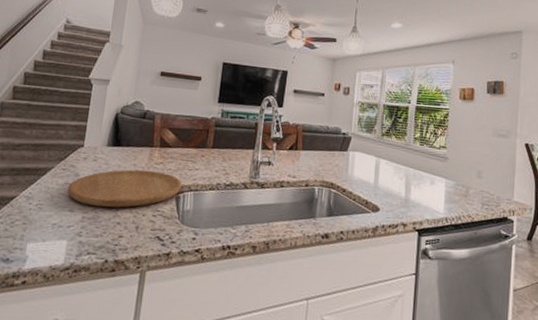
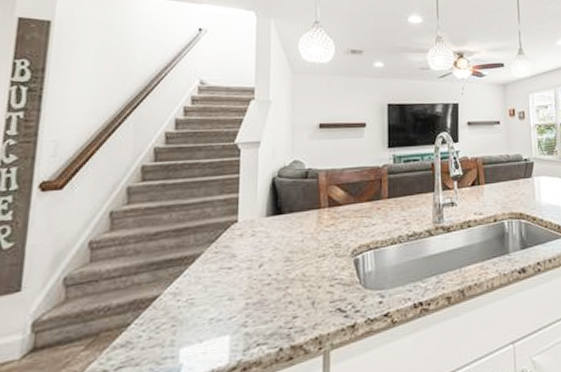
cutting board: present [67,169,182,208] -> none [223,234,359,289]

